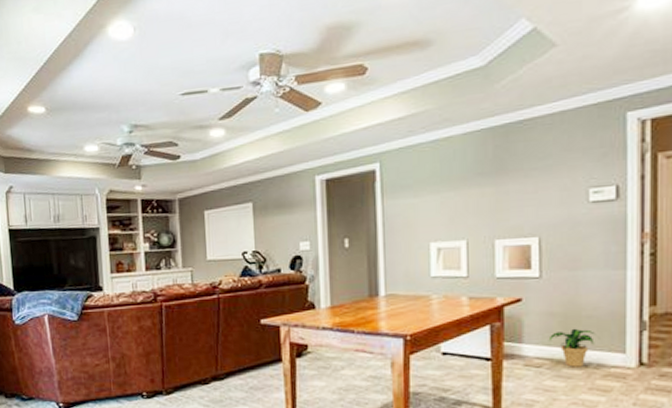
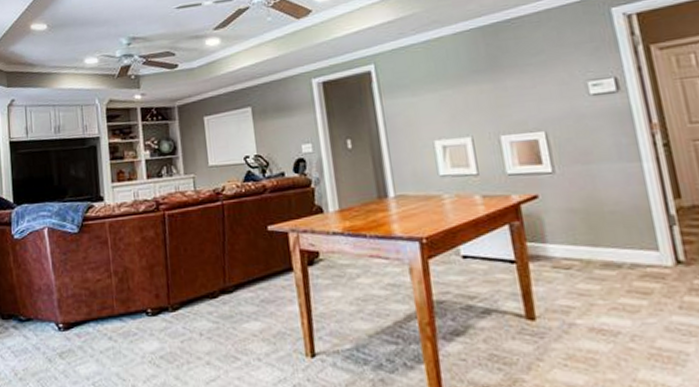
potted plant: present [550,328,597,367] -> none [574,225,624,268]

